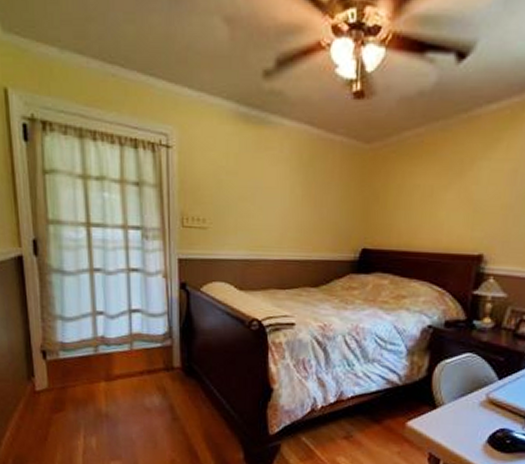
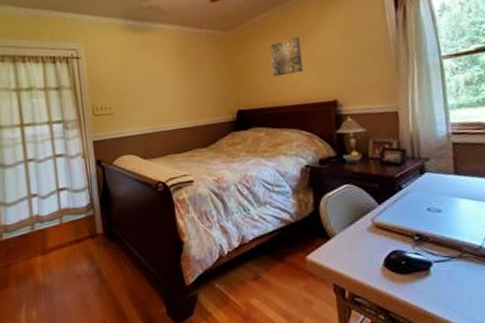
wall art: none [413,166,458,215] -> present [269,36,304,77]

